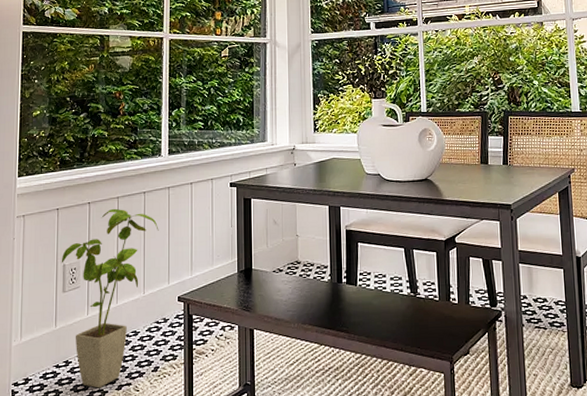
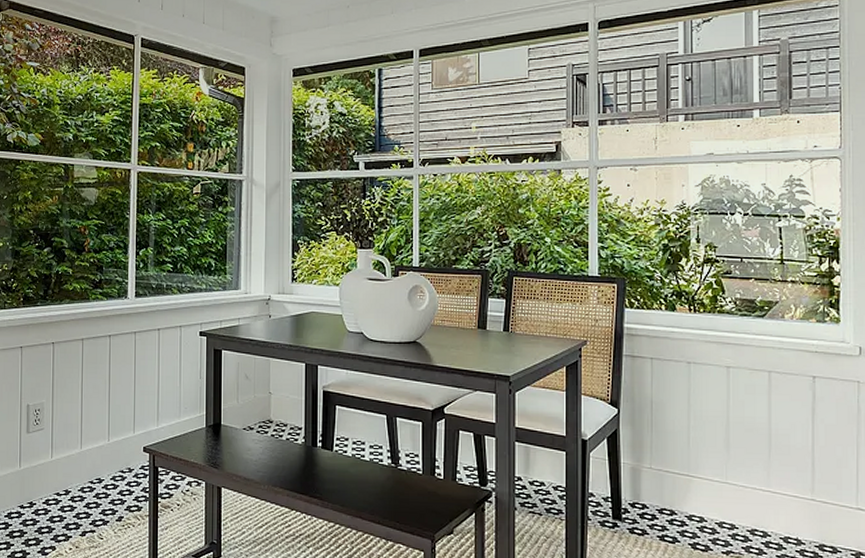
house plant: present [61,208,159,389] -> none [25,350,125,533]

